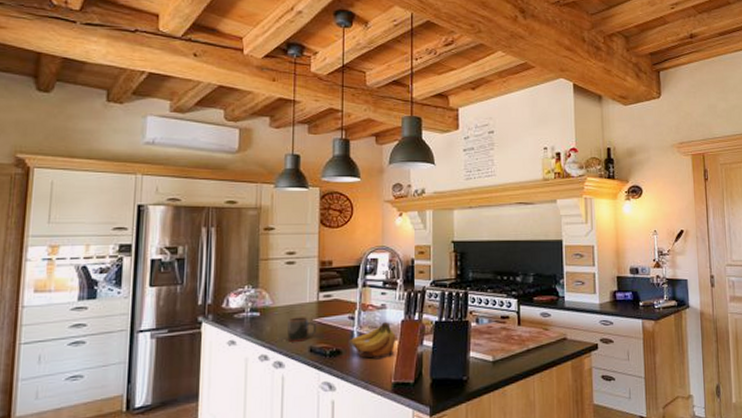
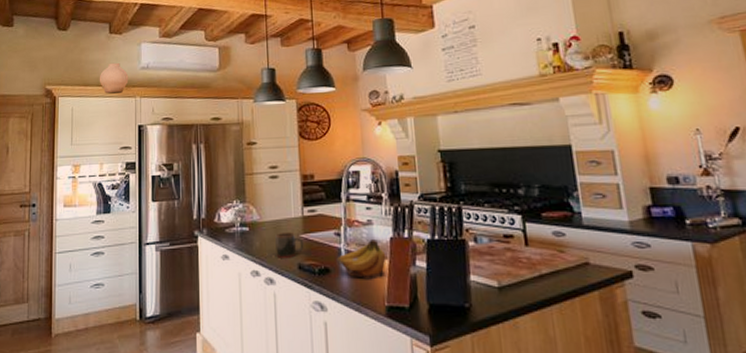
vase: none [90,134,129,168] -> present [99,62,129,94]

